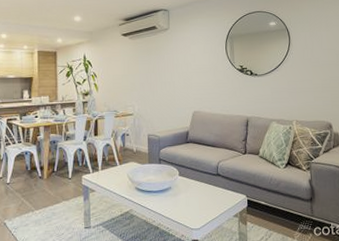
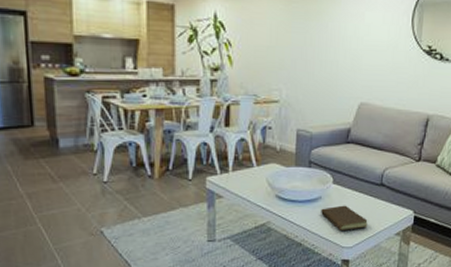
book: none [172,193,210,215] -> present [321,205,368,231]

